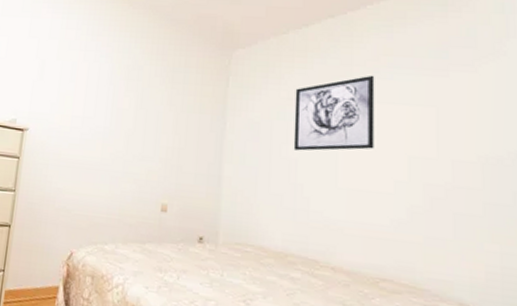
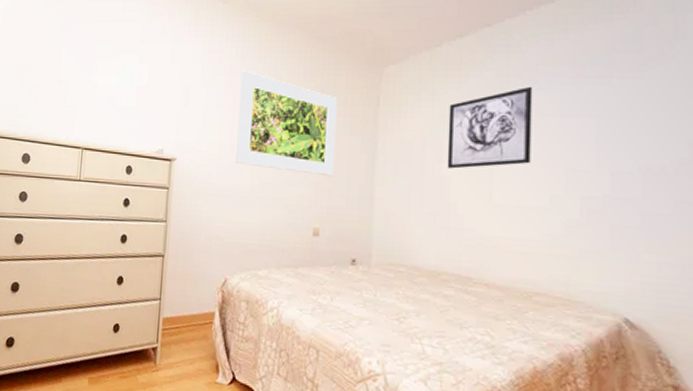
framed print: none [87,47,188,153] -> present [236,70,337,177]

